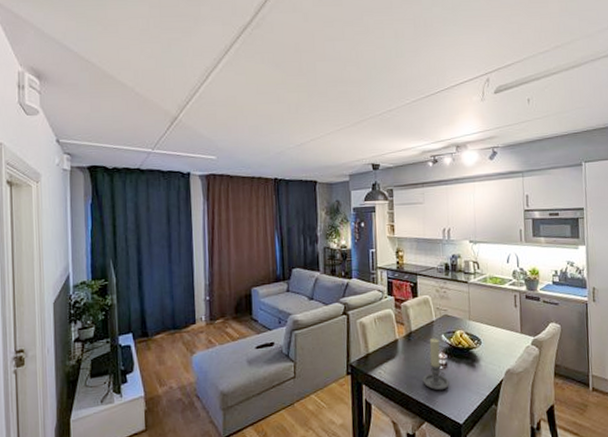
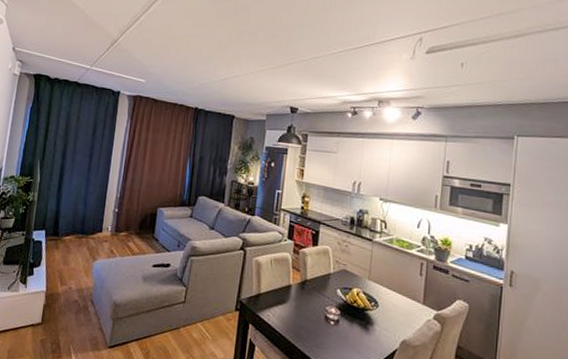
candle holder: present [422,338,449,391] -> none [311,291,339,347]

